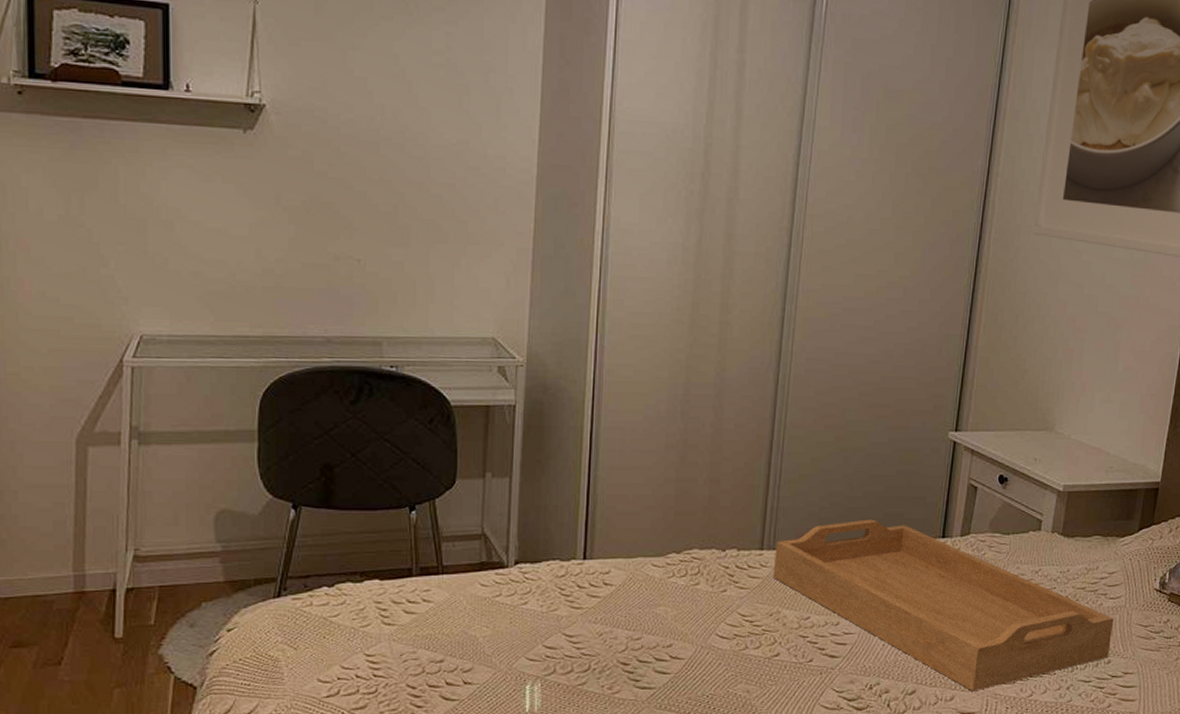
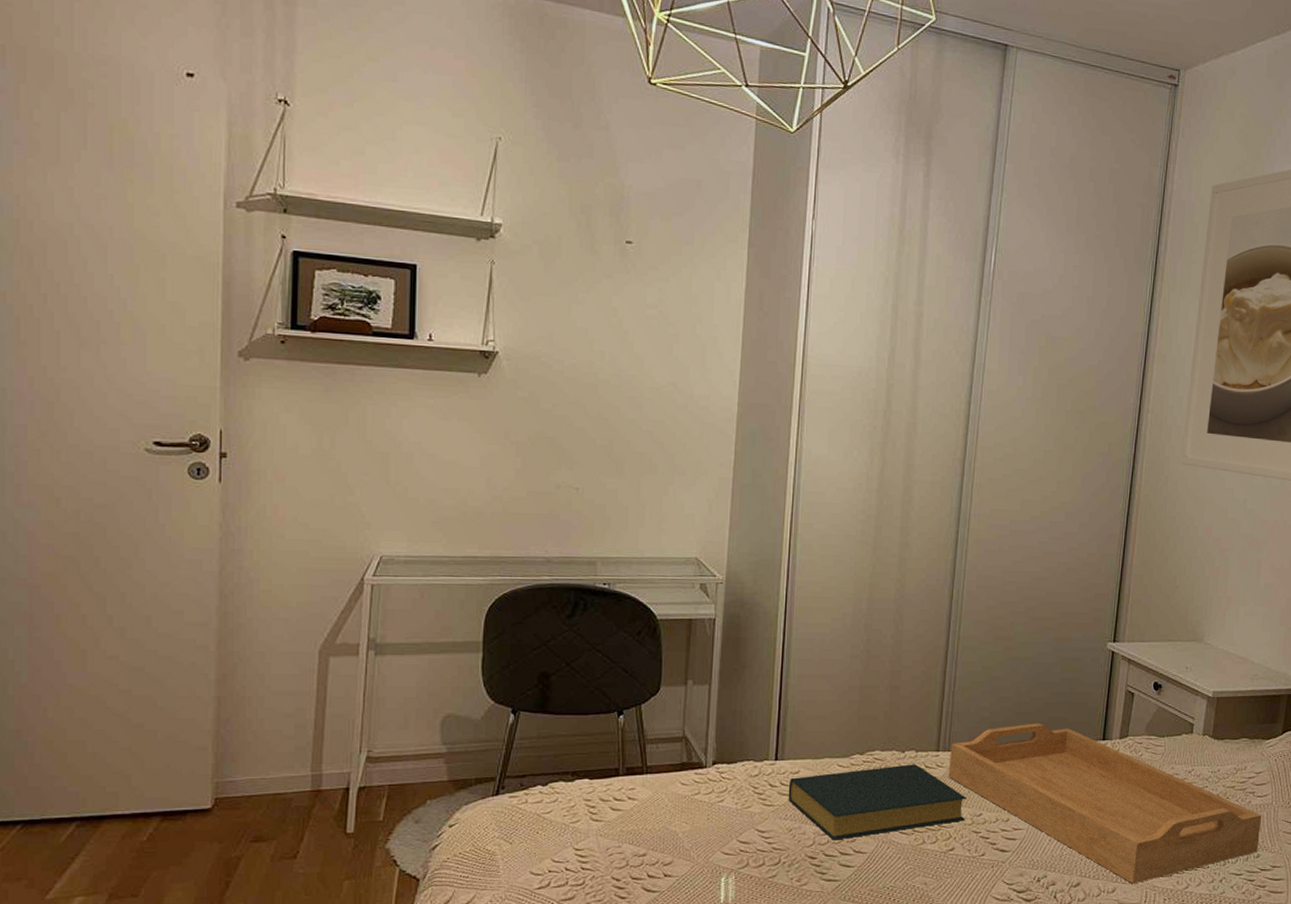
hardback book: none [598,564,793,645] -> present [788,764,967,840]

